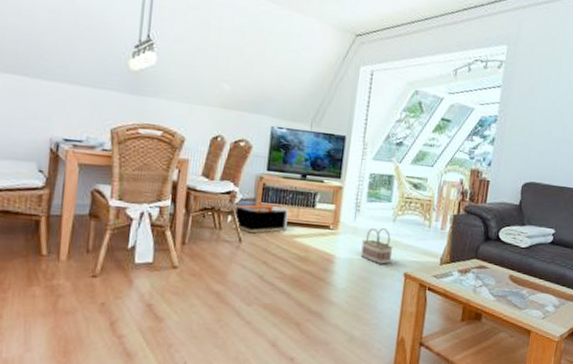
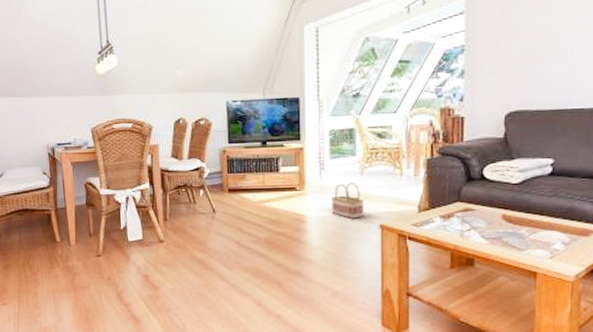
storage bin: present [233,205,289,233] -> none [205,175,255,204]

